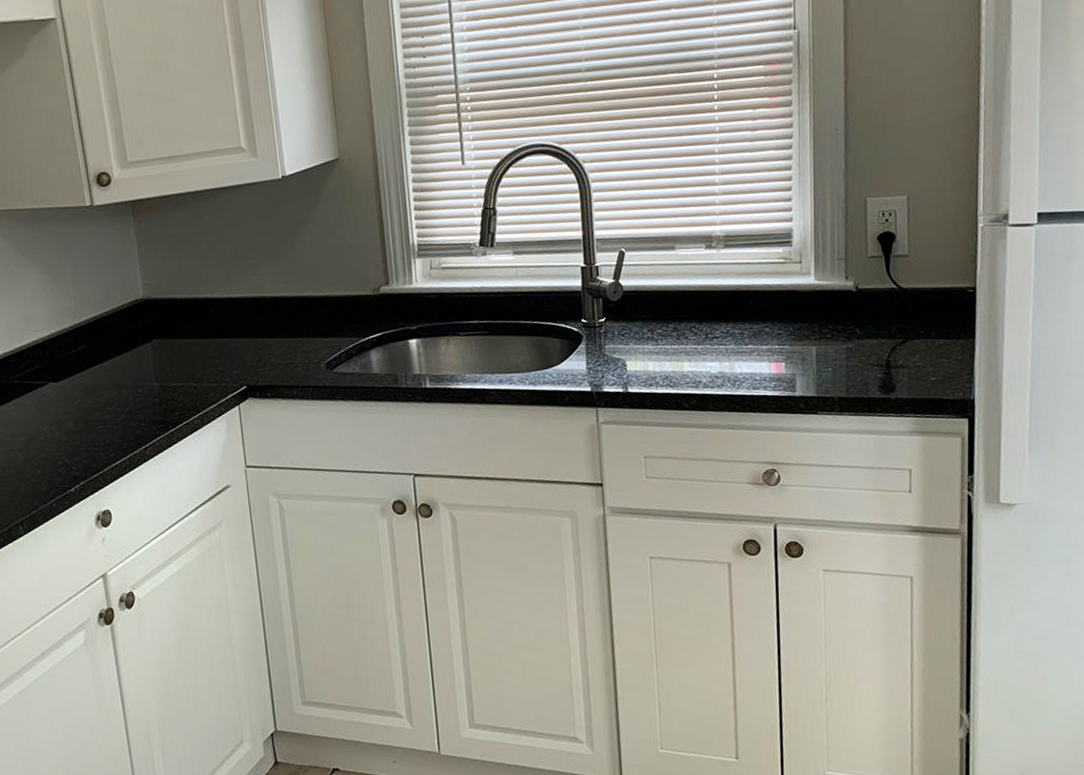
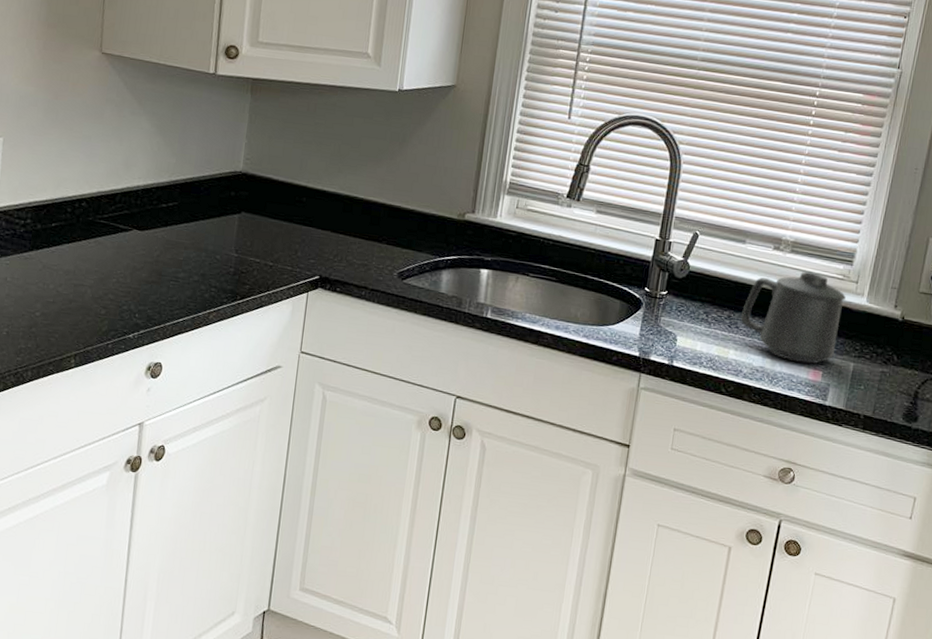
mug: none [687,263,793,359] -> present [741,271,846,364]

